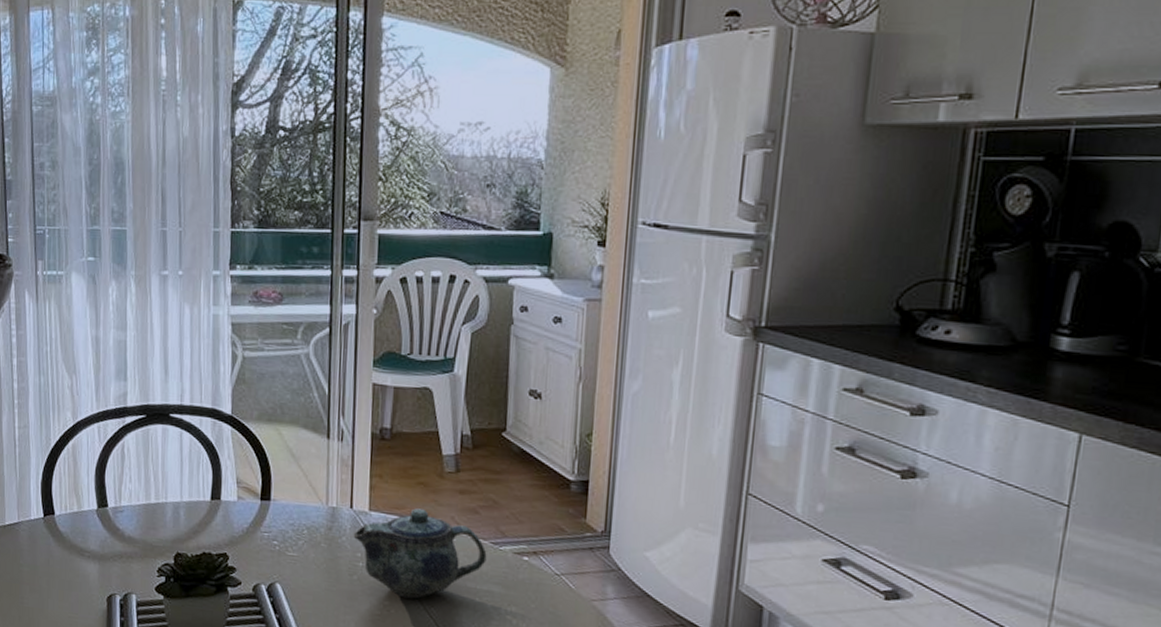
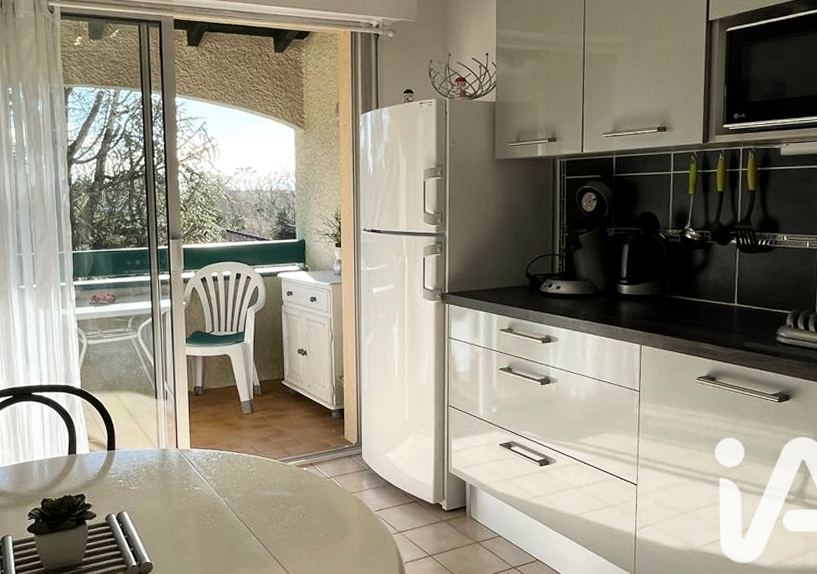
teapot: present [353,508,487,599] -> none [180,442,278,510]

